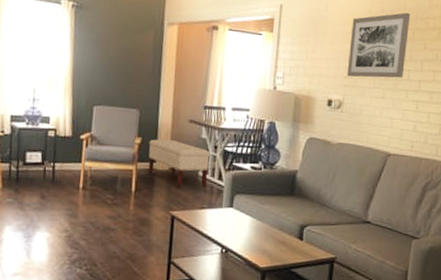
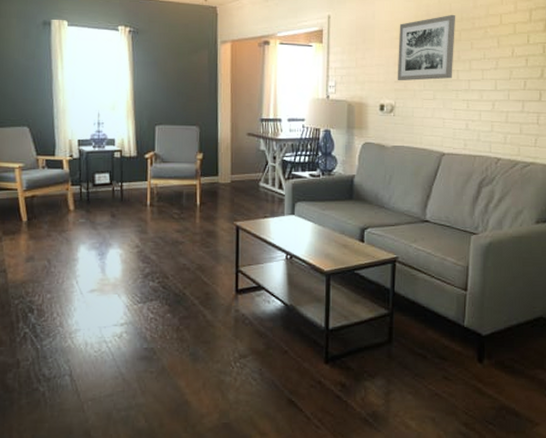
bench: present [148,139,210,188] -> none [210,153,269,199]

